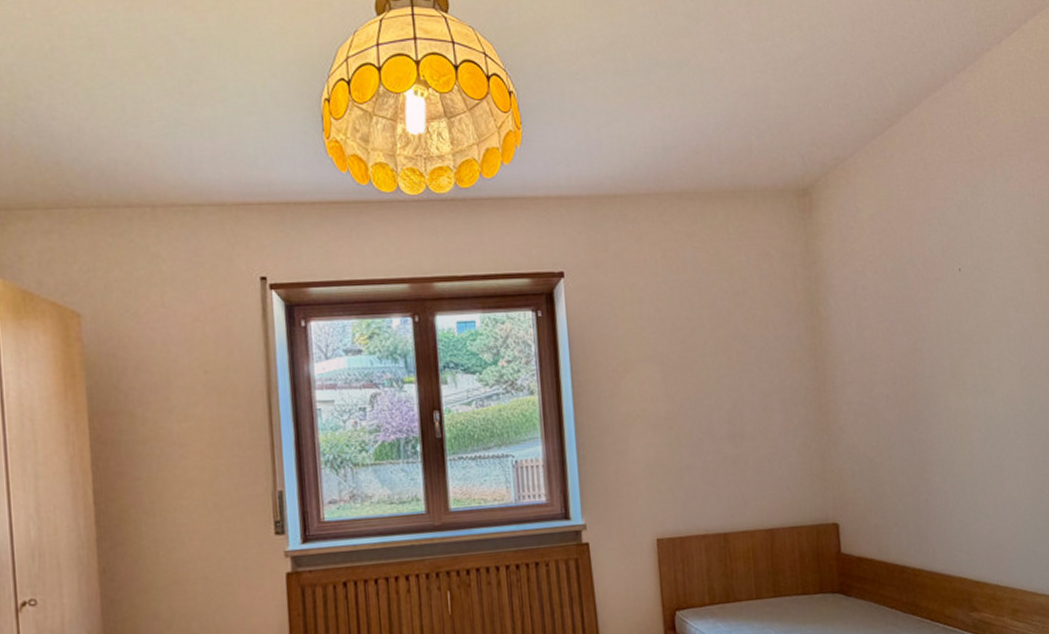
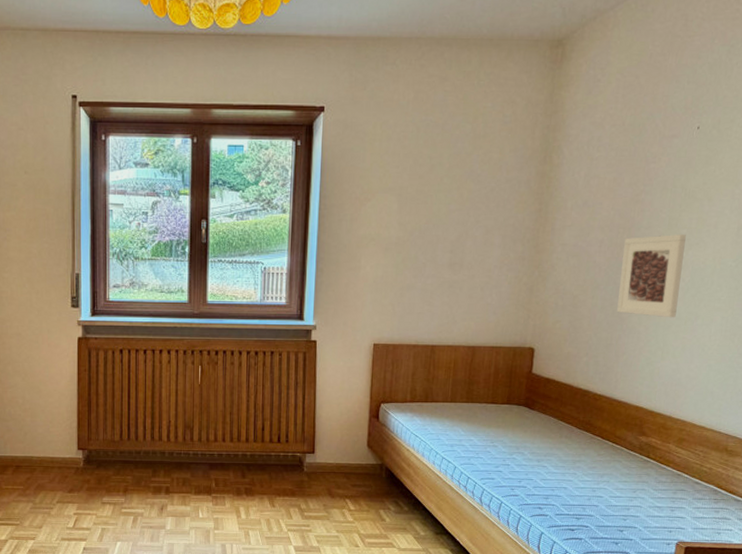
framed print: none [911,381,980,474] -> present [617,234,686,318]

